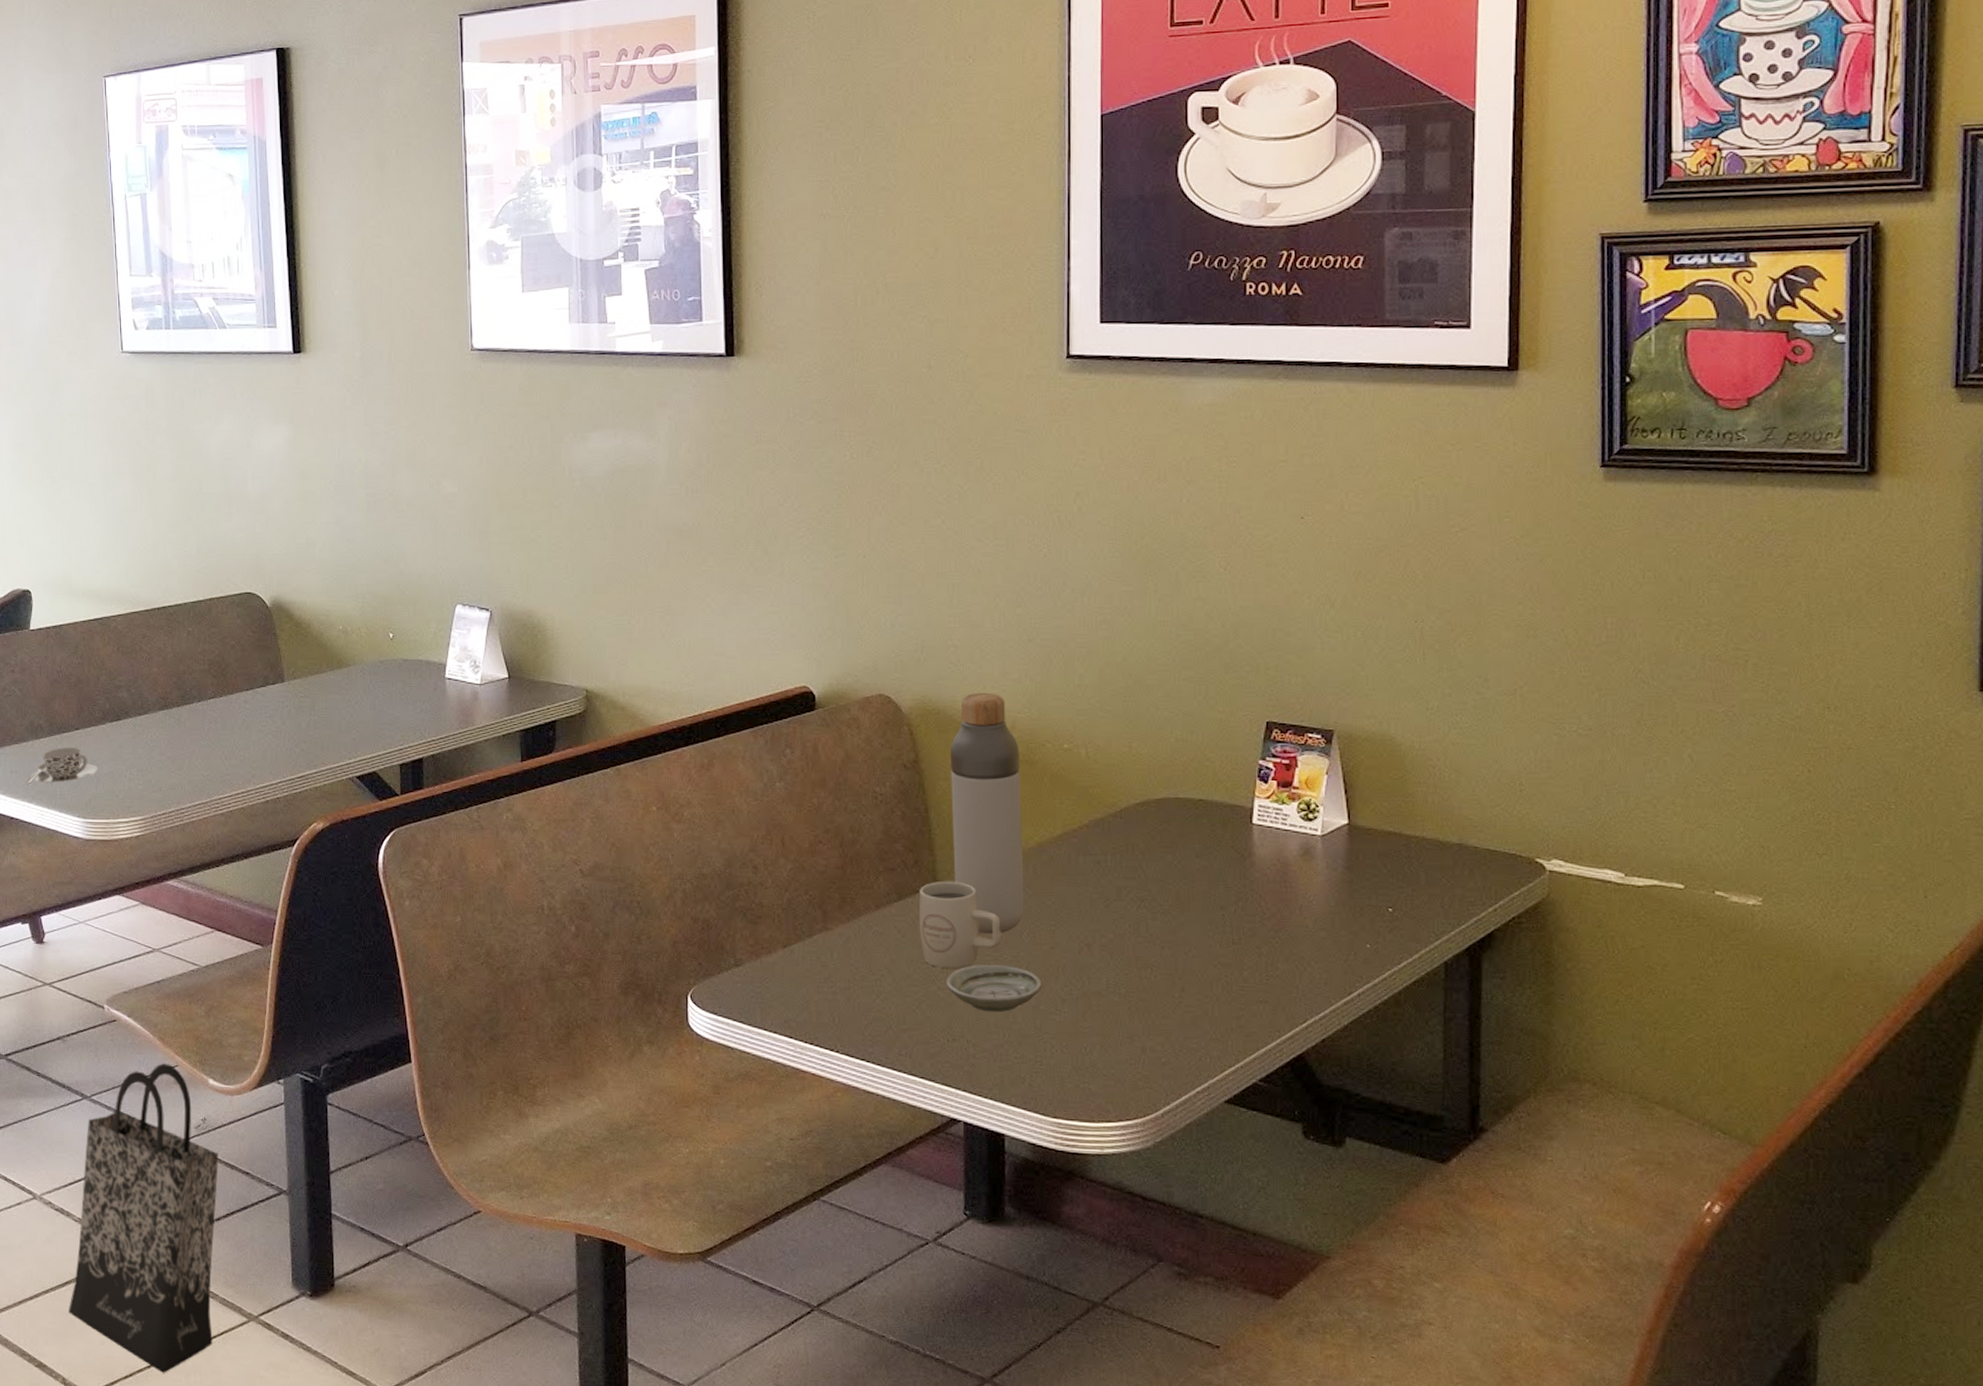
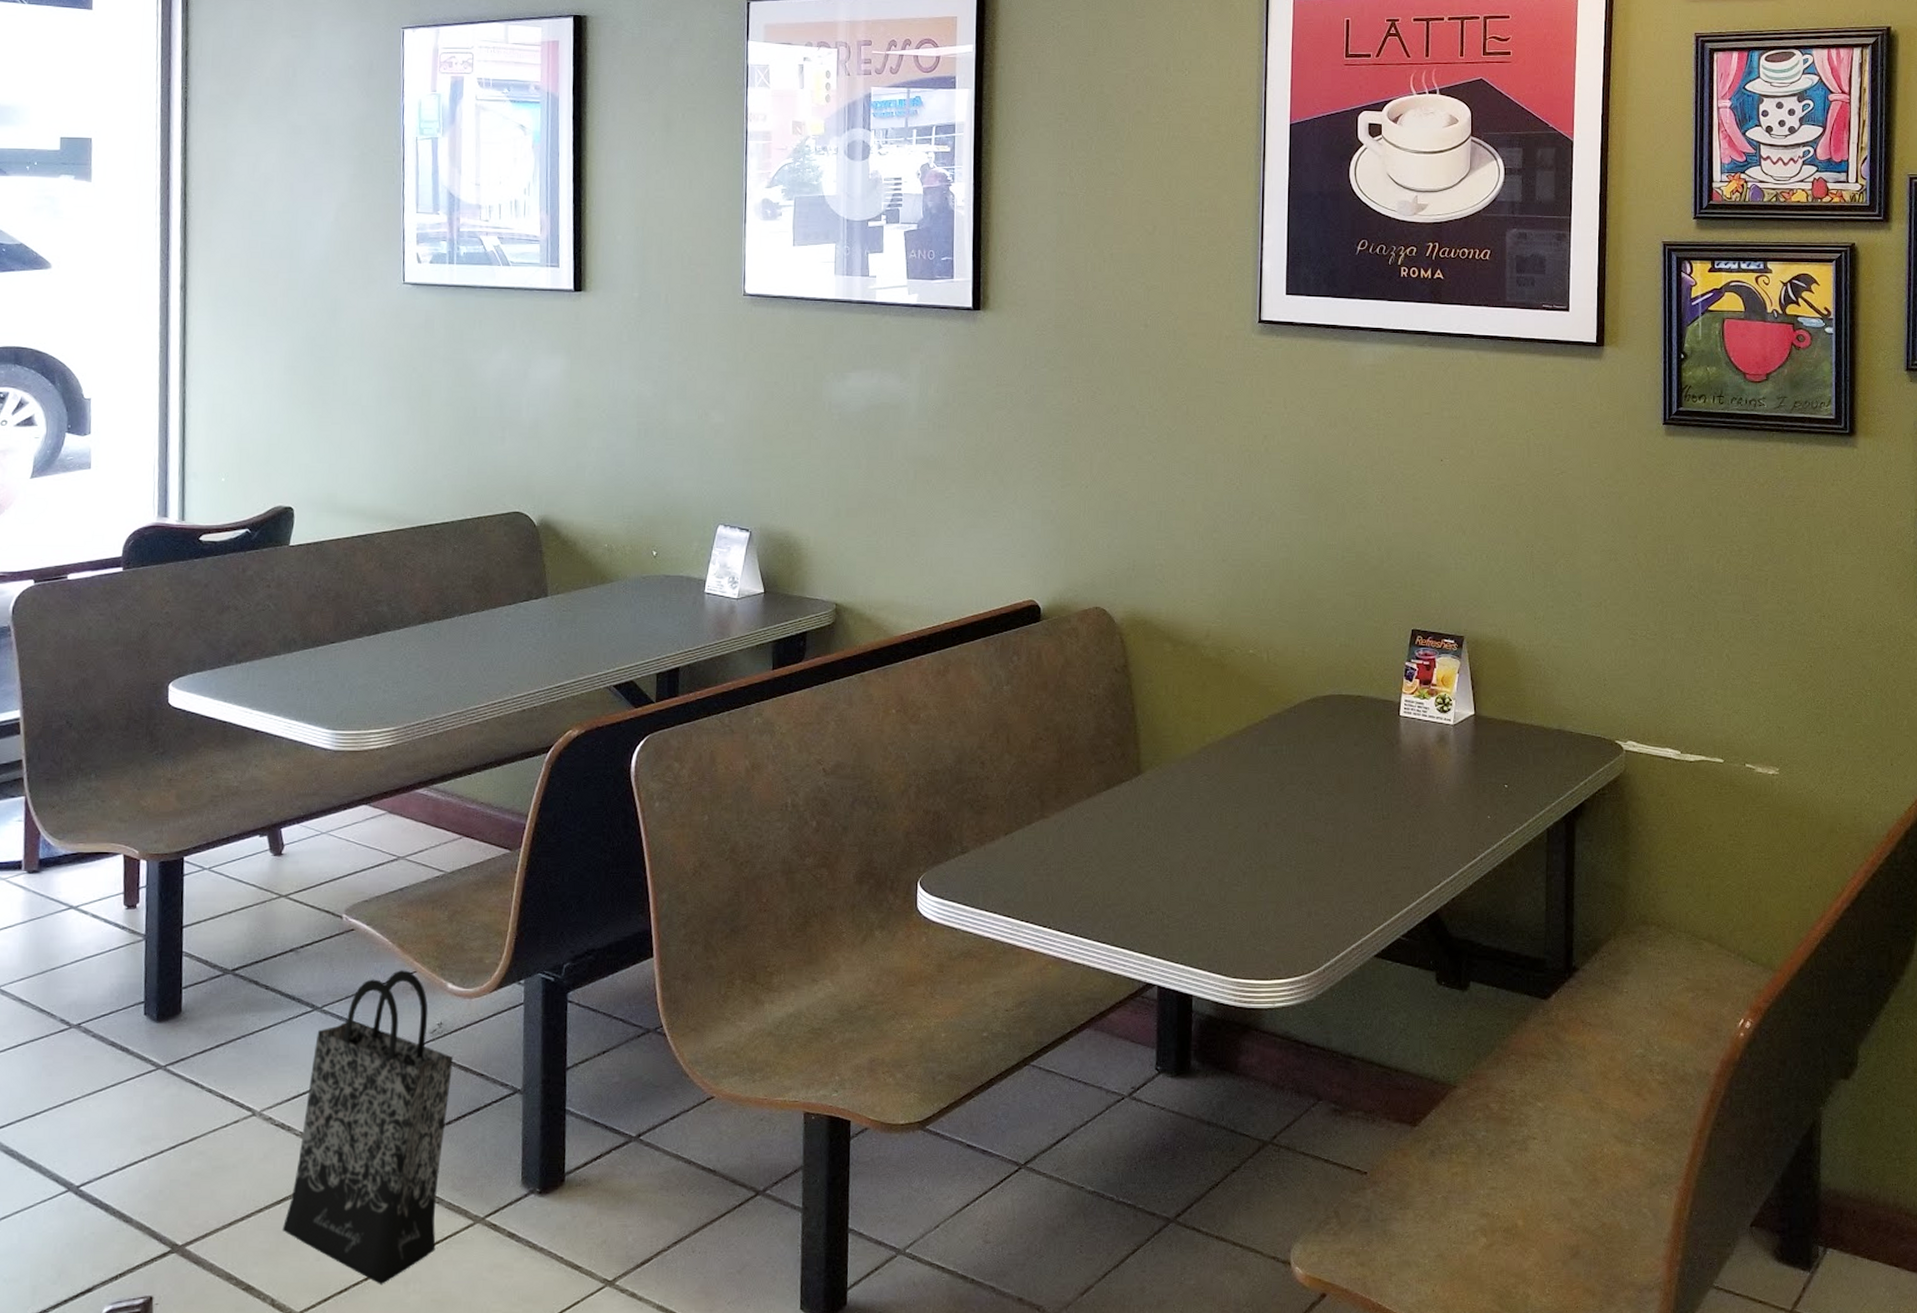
teacup: present [25,746,98,785] -> none [273,660,352,698]
mug: present [918,880,1001,968] -> none [1124,771,1194,848]
saucer: present [946,964,1042,1013] -> none [1146,843,1227,886]
bottle: present [951,692,1024,935] -> none [1154,605,1214,817]

